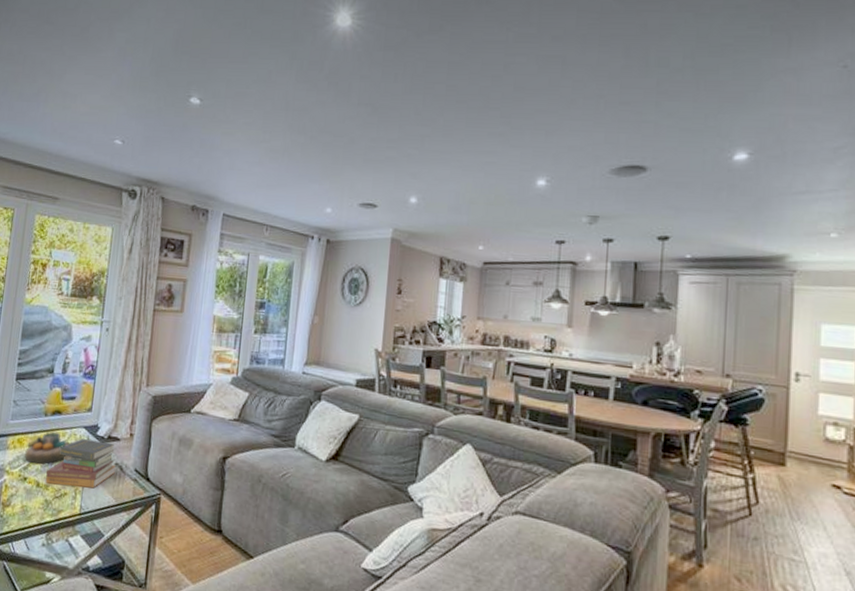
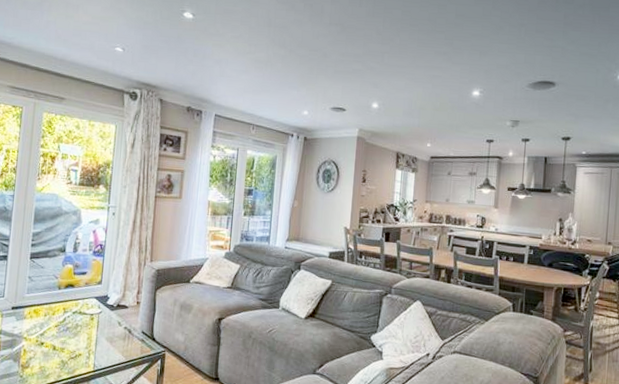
decorative bowl: present [25,431,69,464] -> none [41,302,82,331]
books: present [45,439,116,489] -> none [61,308,125,349]

